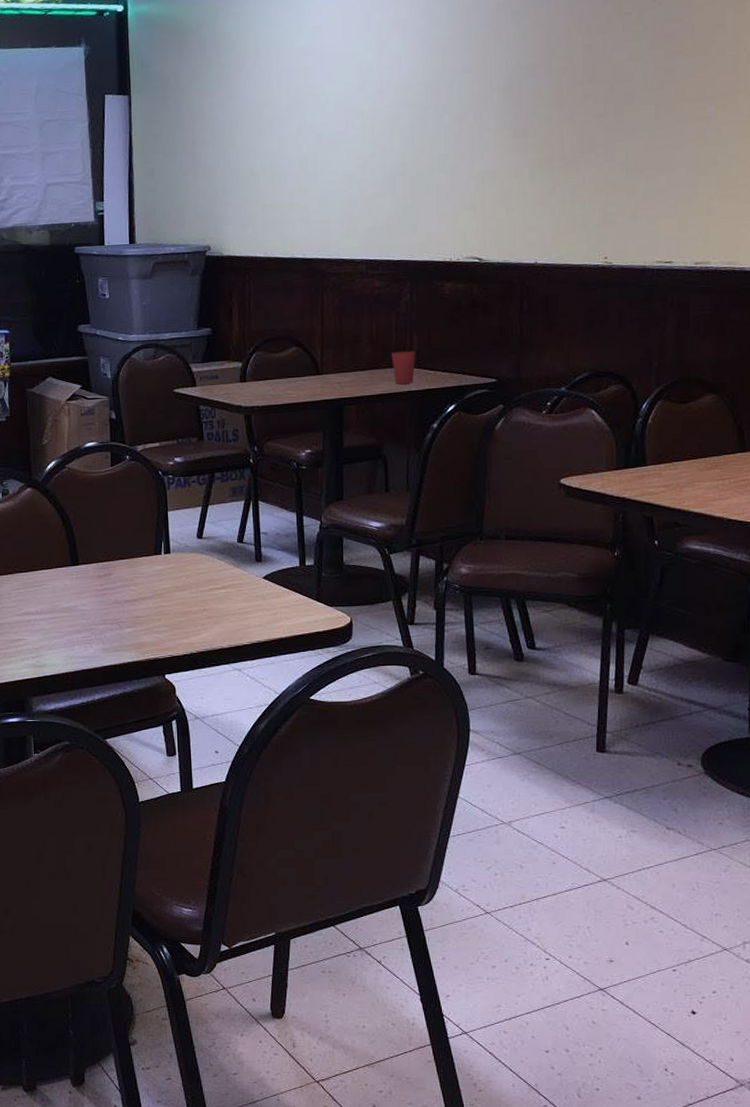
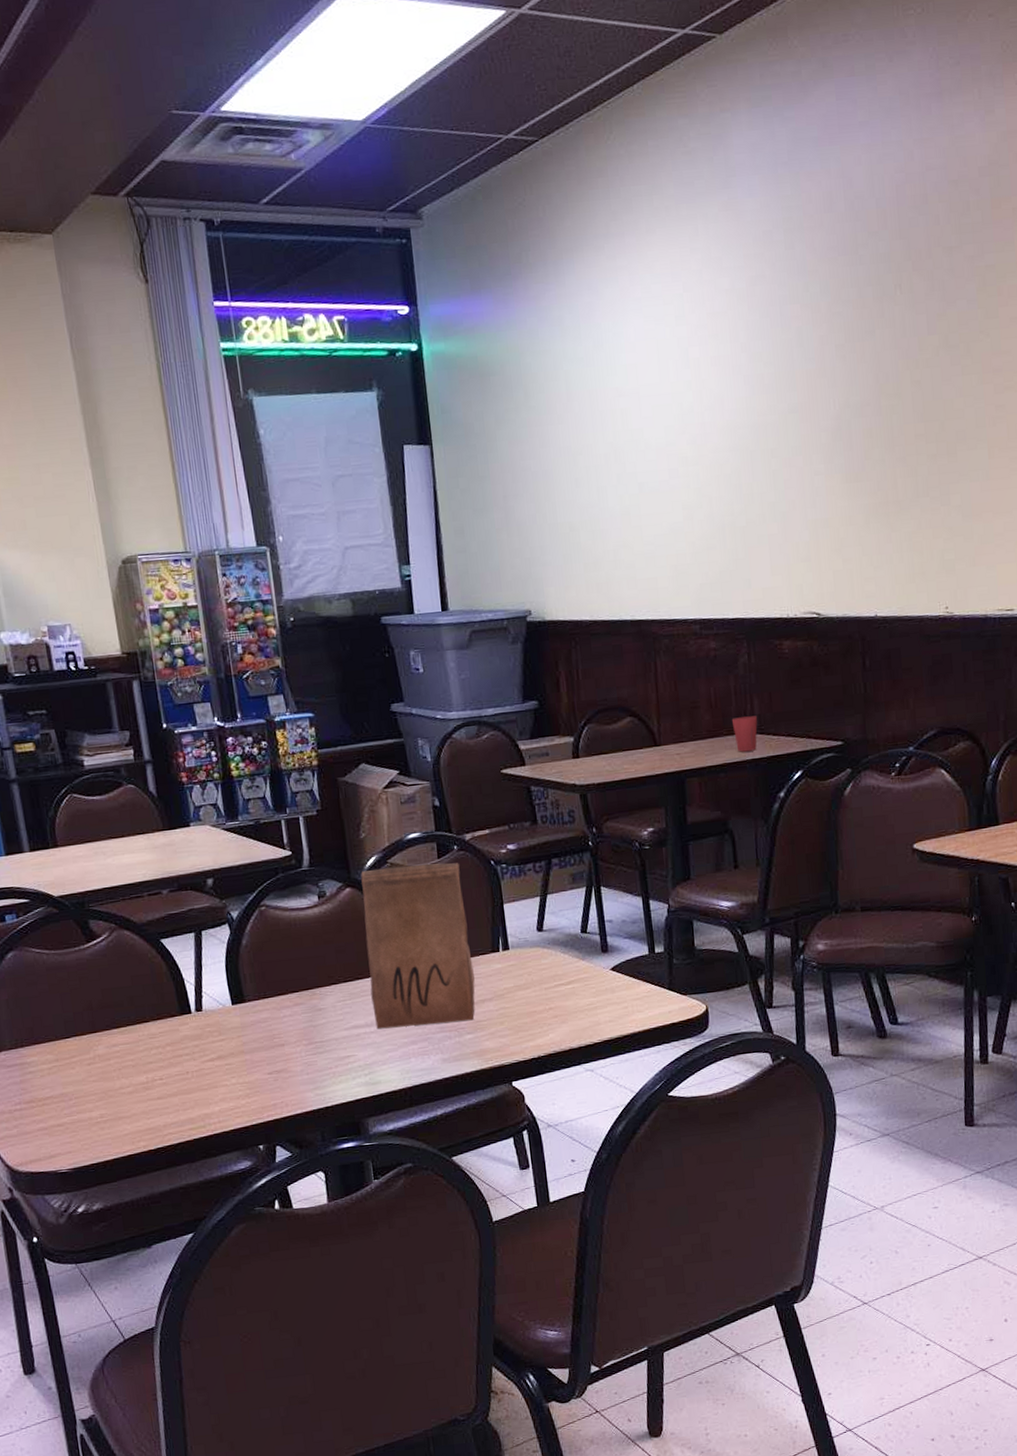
paper bag: none [41,470,137,617] -> present [360,863,475,1029]

